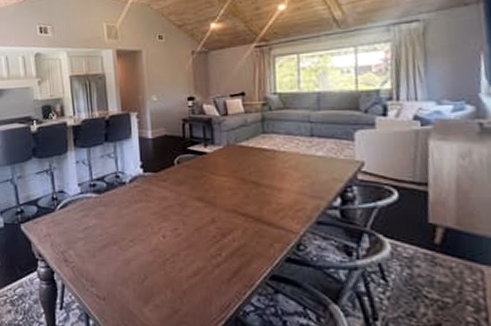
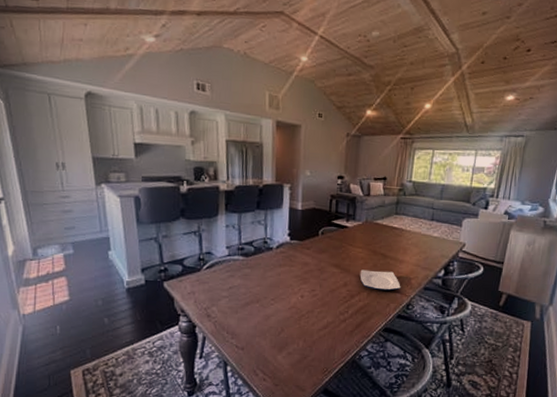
plate: none [229,202,285,227] -> present [359,269,401,291]

